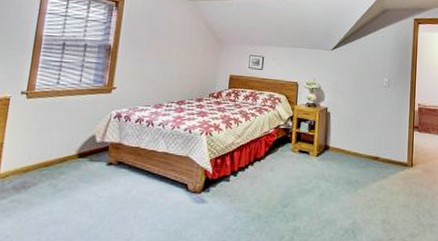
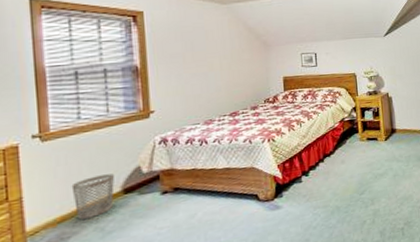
wastebasket: none [38,136,75,173] -> present [71,173,115,220]

